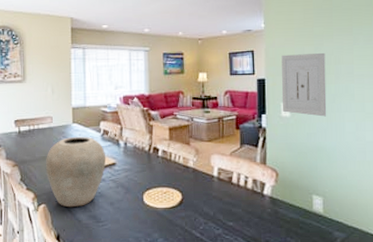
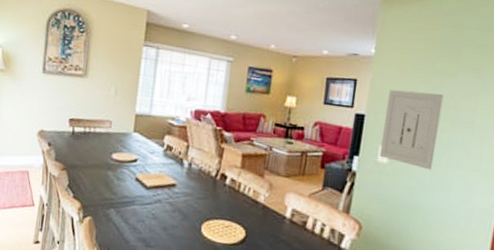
vase: present [45,136,106,208] -> none [96,147,167,226]

